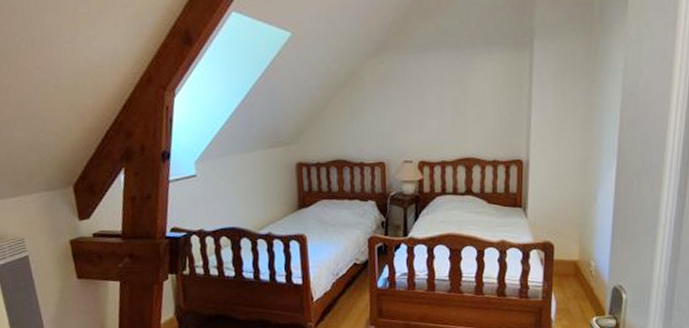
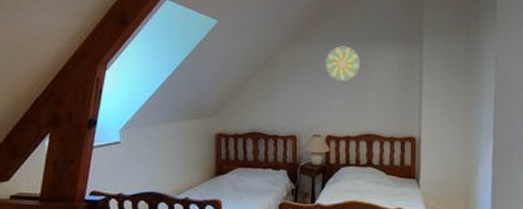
decorative plate: none [416,55,458,97] -> present [325,46,361,81]

